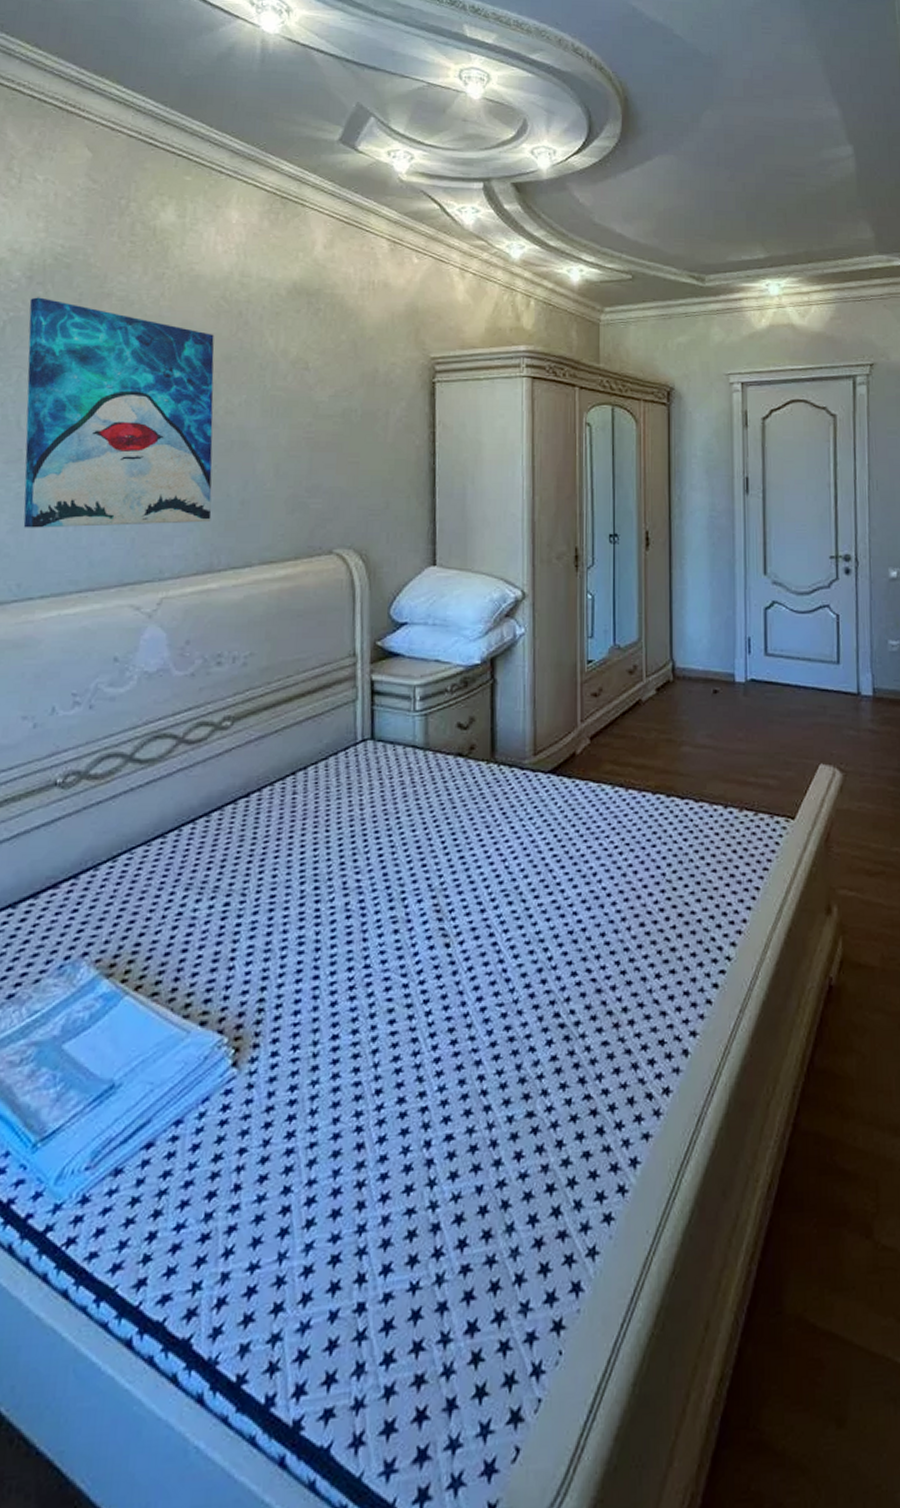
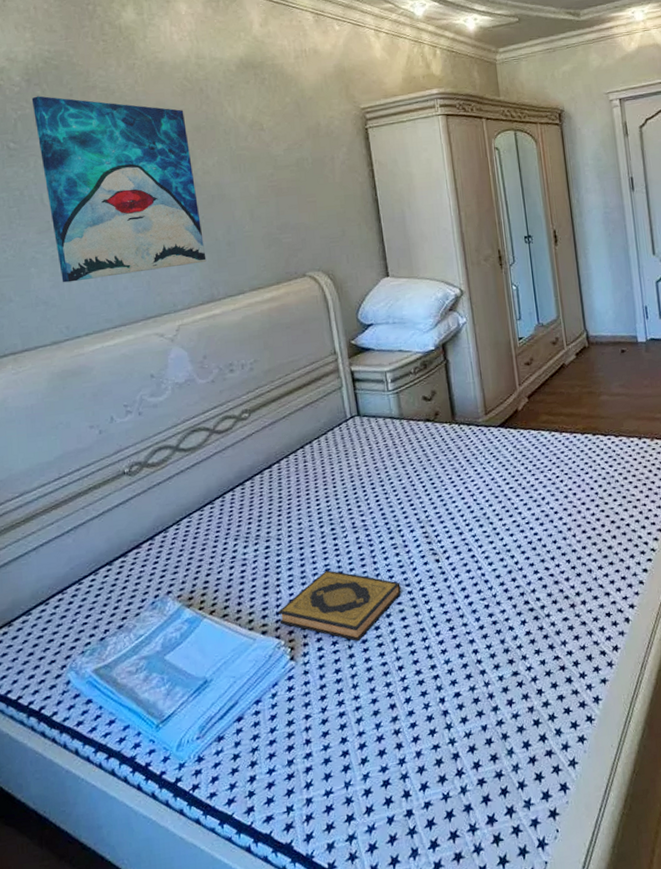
hardback book: none [226,944,394,1047] -> present [278,570,401,641]

